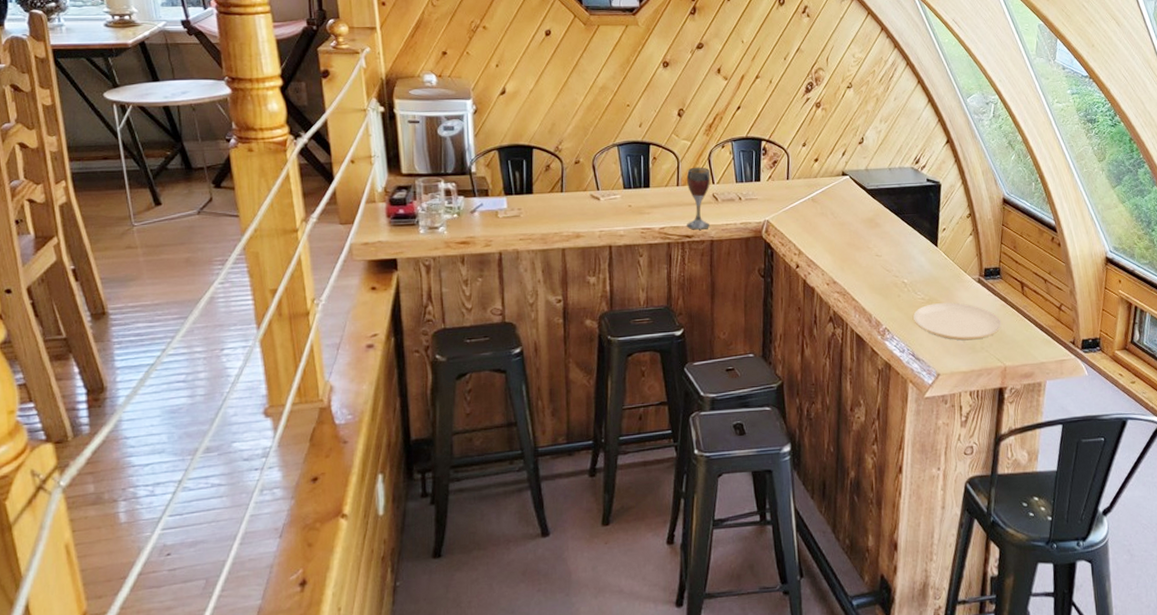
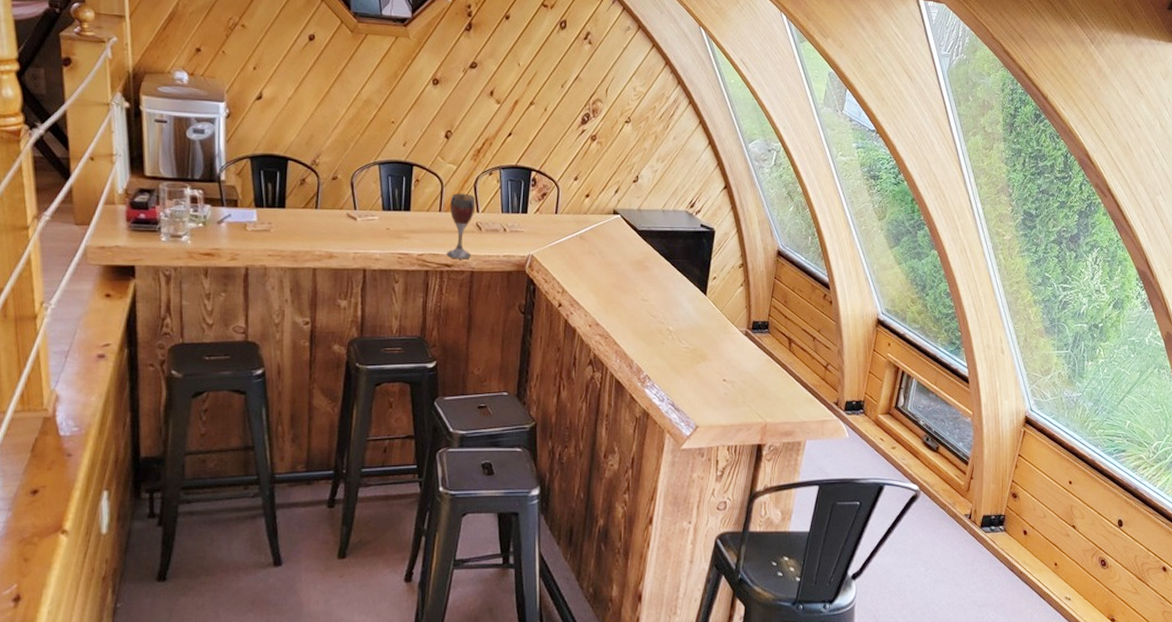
plate: present [913,302,1002,341] -> none [676,353,765,394]

